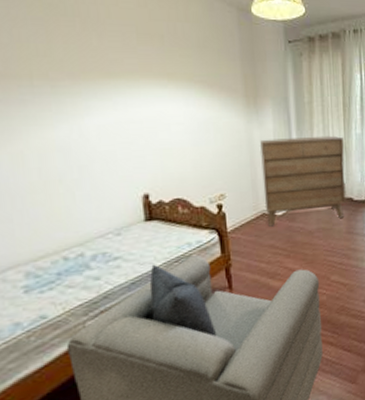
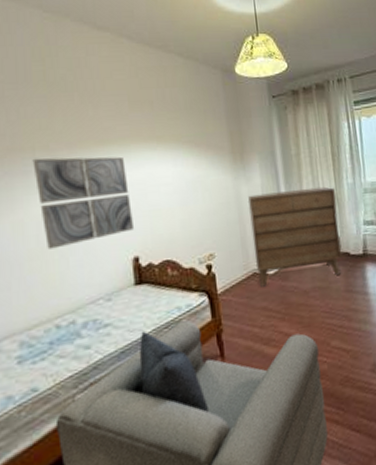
wall art: none [30,87,145,183] -> present [32,156,135,250]

